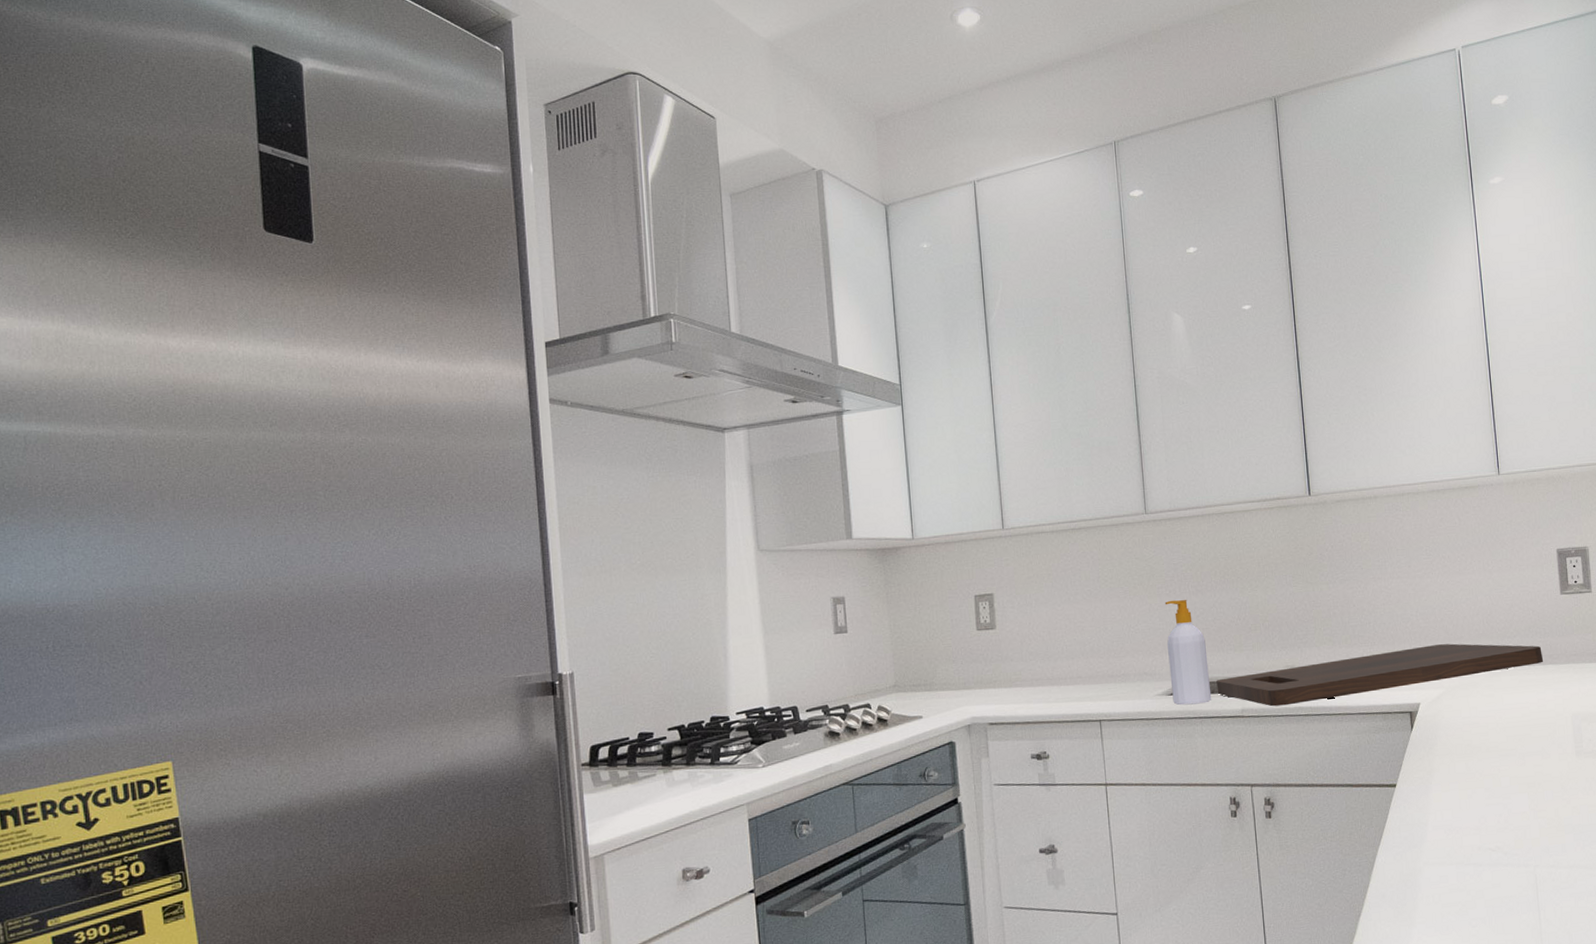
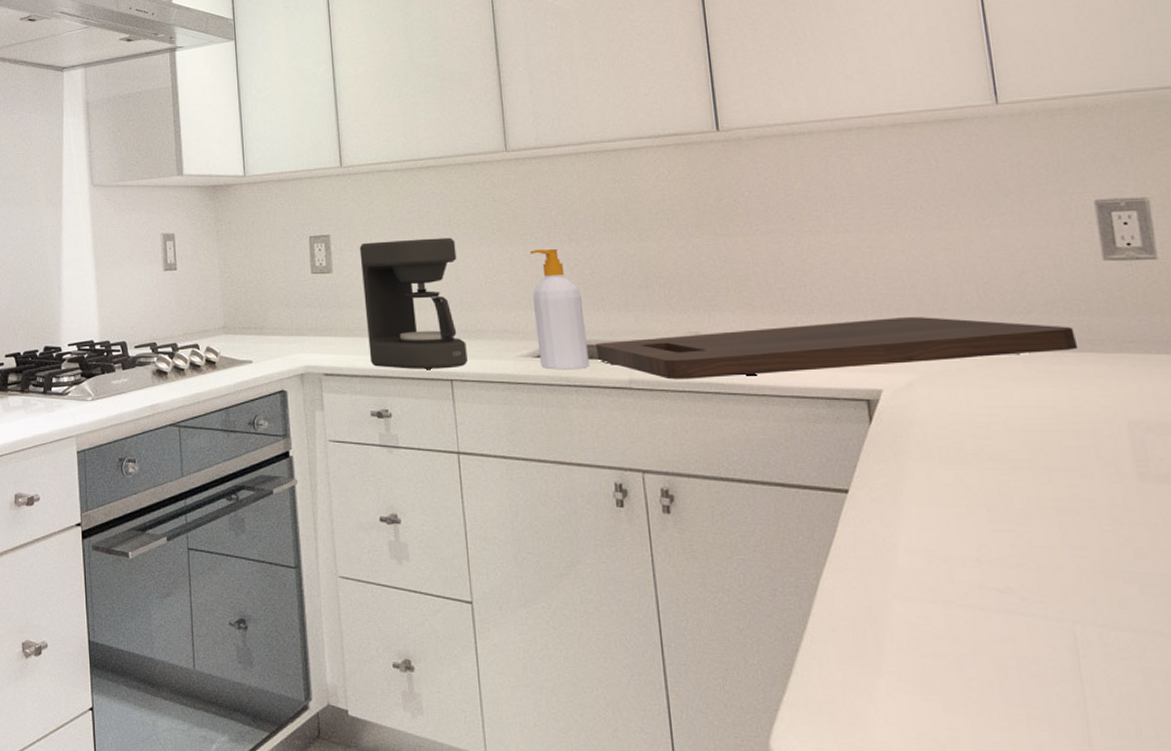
coffee maker: none [1020,592,1114,714] -> present [359,237,468,369]

